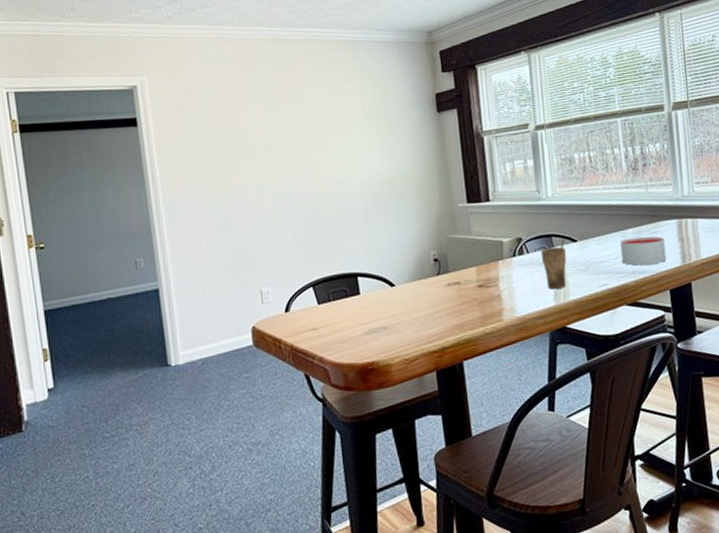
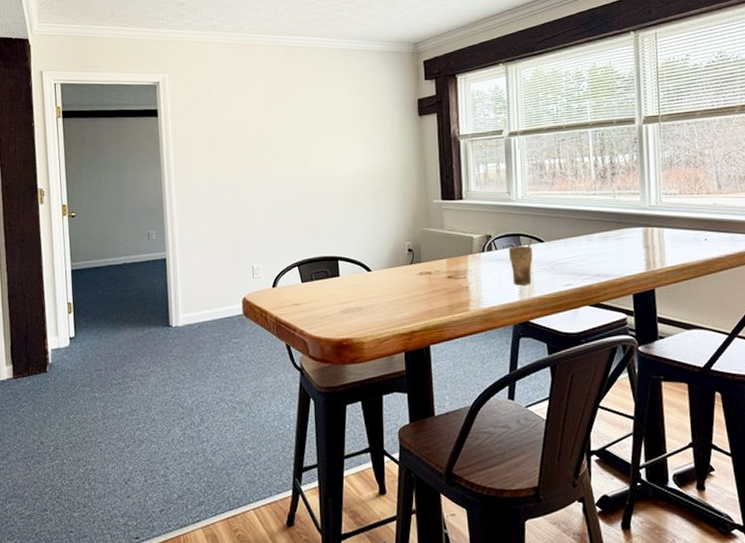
candle: present [620,236,667,266] -> none [585,241,631,269]

